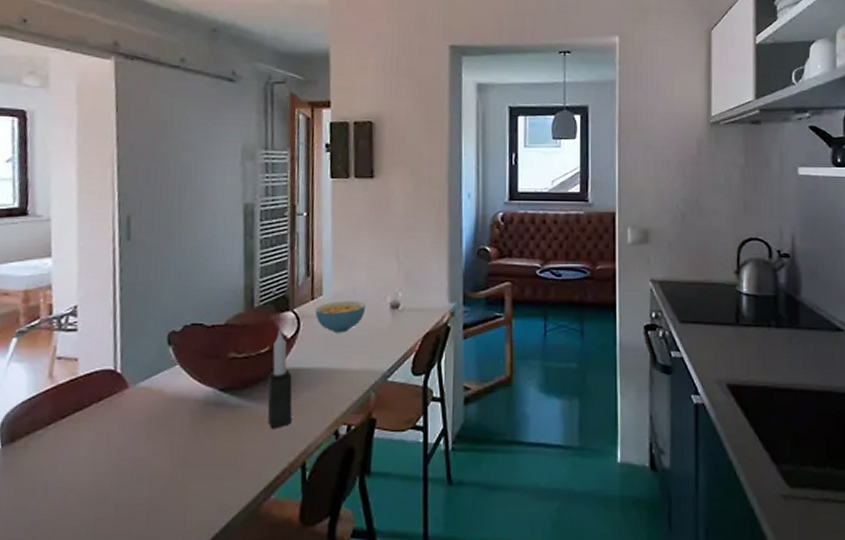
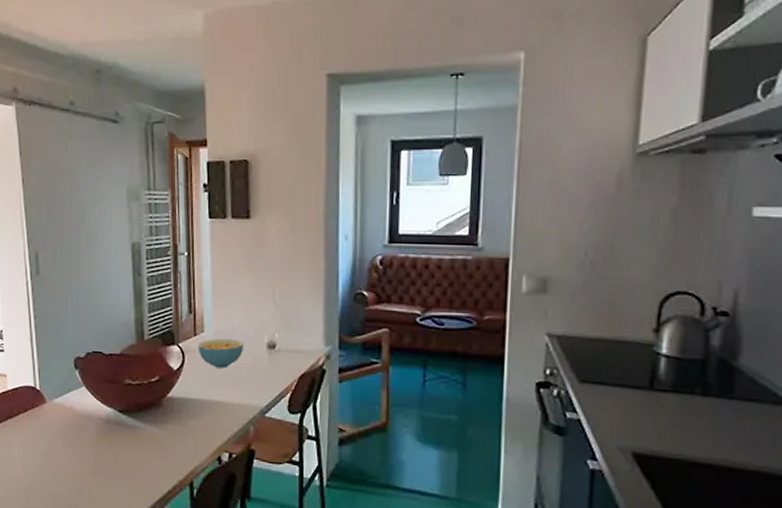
candle: present [267,330,293,429] -> none [158,362,180,450]

